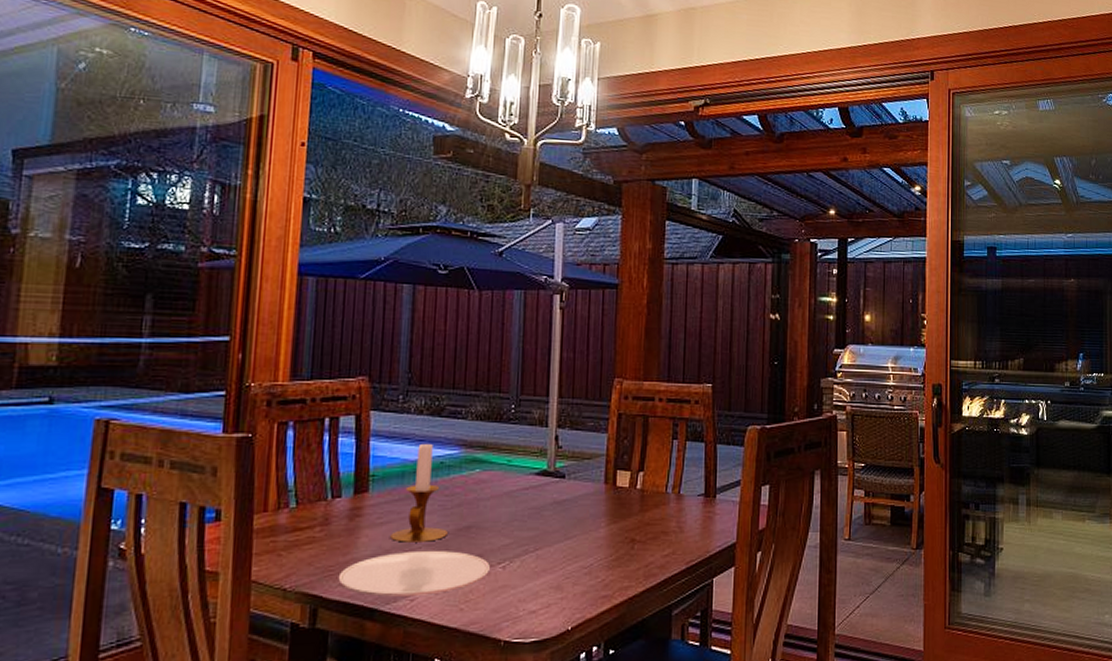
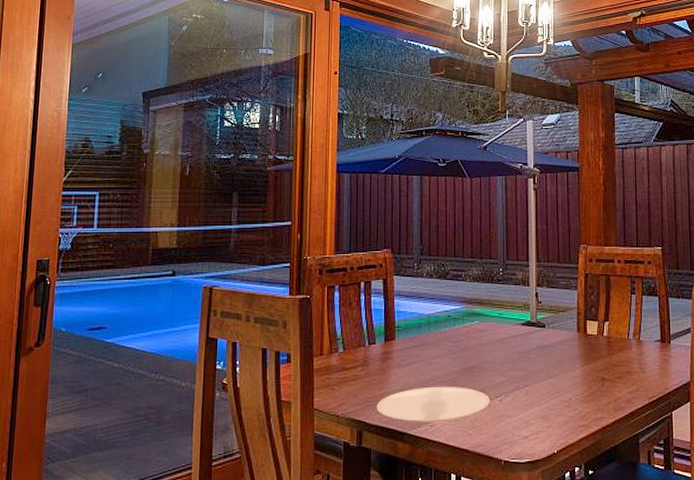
candlestick: present [390,443,449,543] -> none [413,300,457,380]

